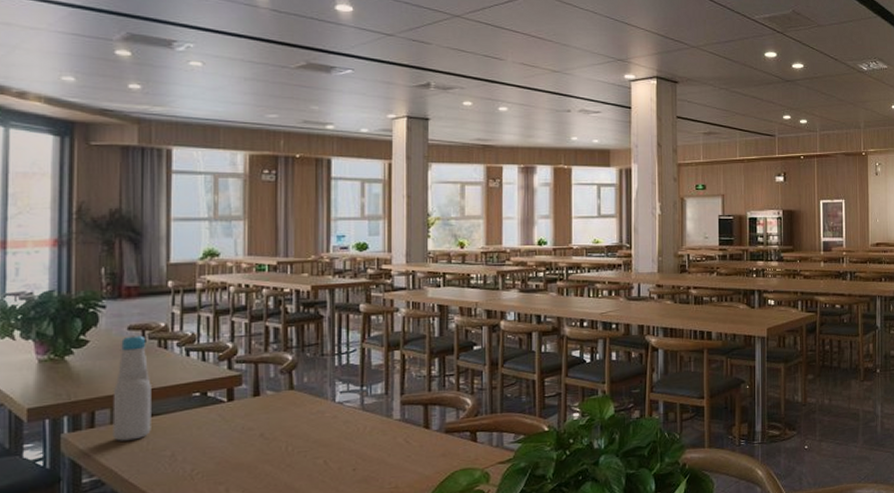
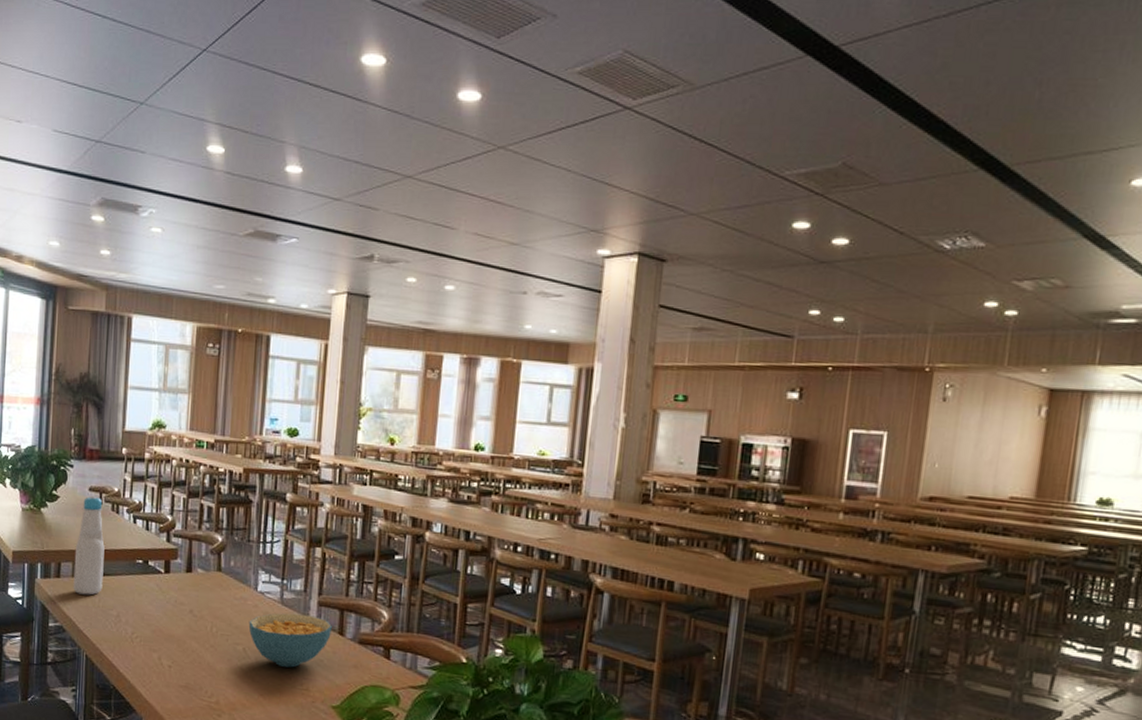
cereal bowl: none [328,415,417,471] -> present [248,613,332,668]

